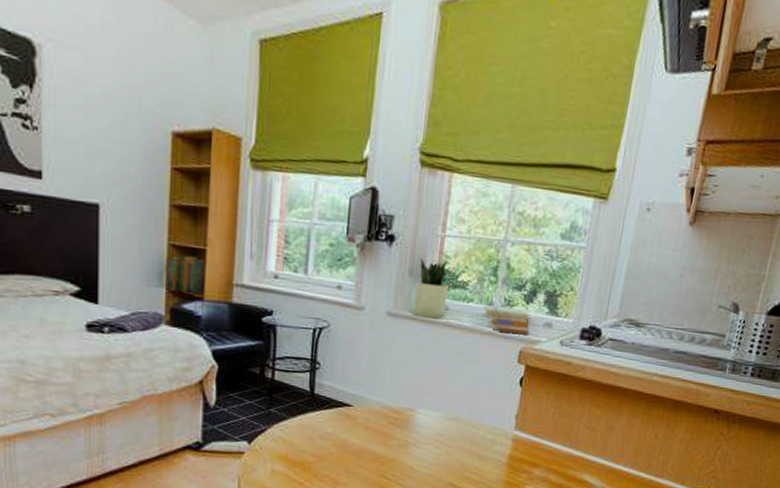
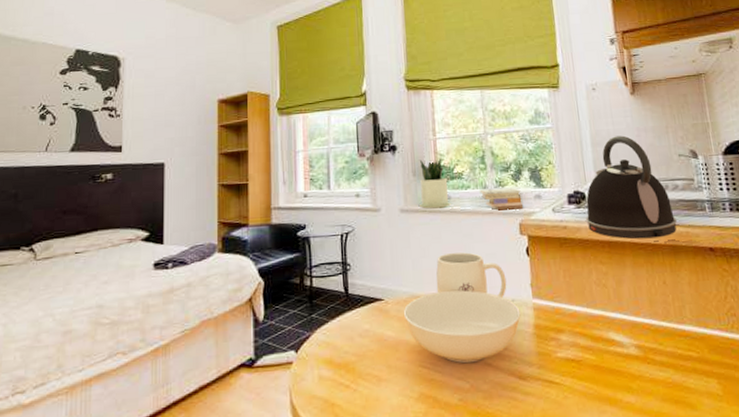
books: present [167,255,207,295] -> none [218,190,249,223]
bowl: none [371,407,499,482] -> present [403,290,521,364]
mug: none [412,369,492,425] -> present [436,252,507,298]
kettle: none [594,271,692,391] -> present [586,135,678,240]

